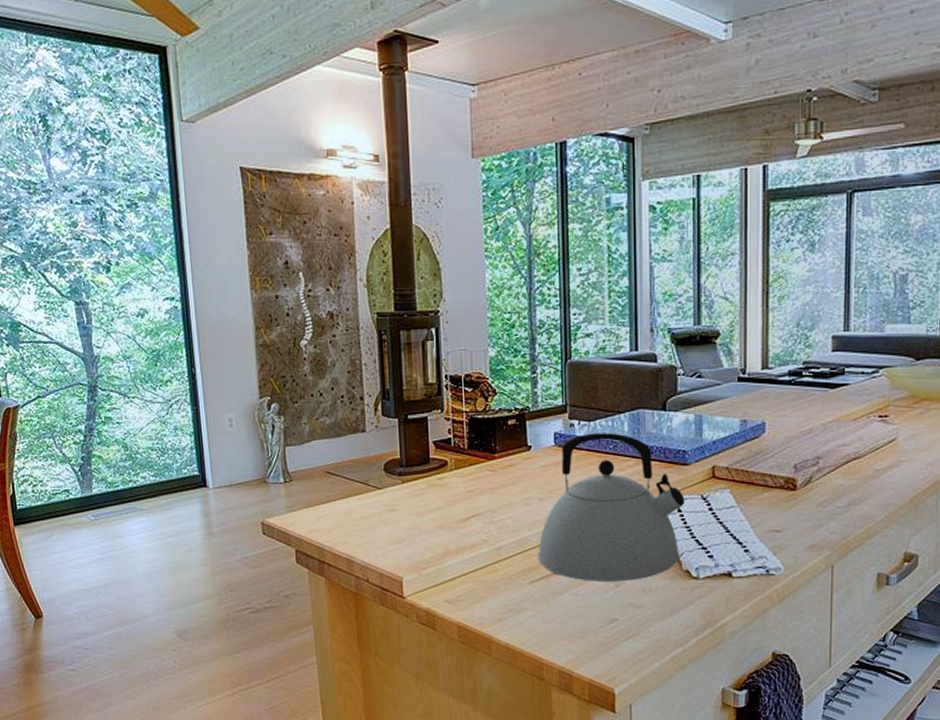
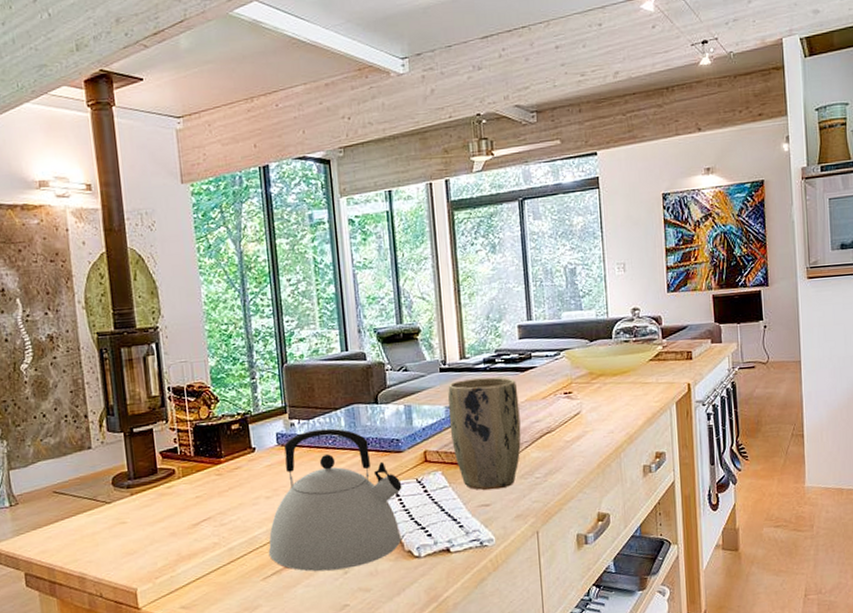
plant pot: none [743,392,825,515] -> present [448,377,521,490]

